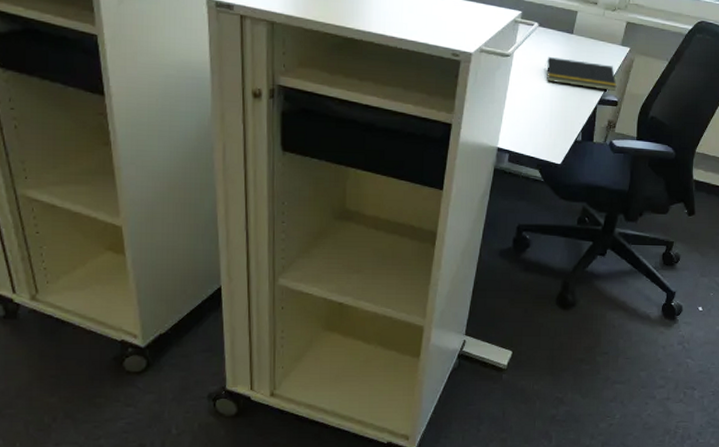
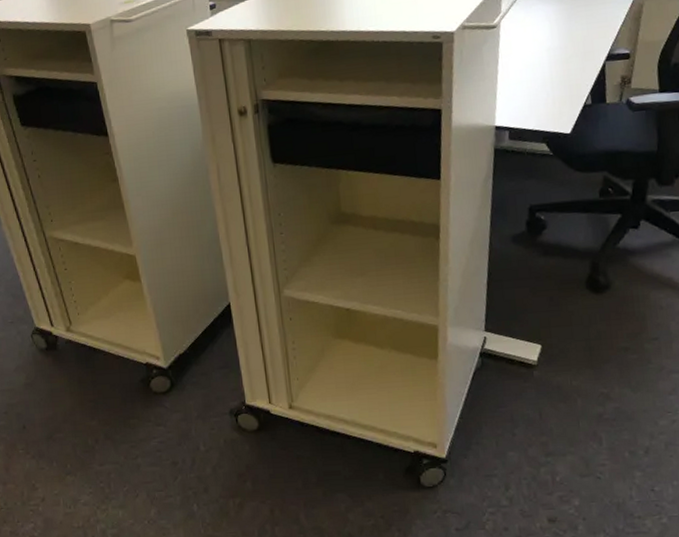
notepad: present [545,57,617,92] -> none [537,15,627,47]

